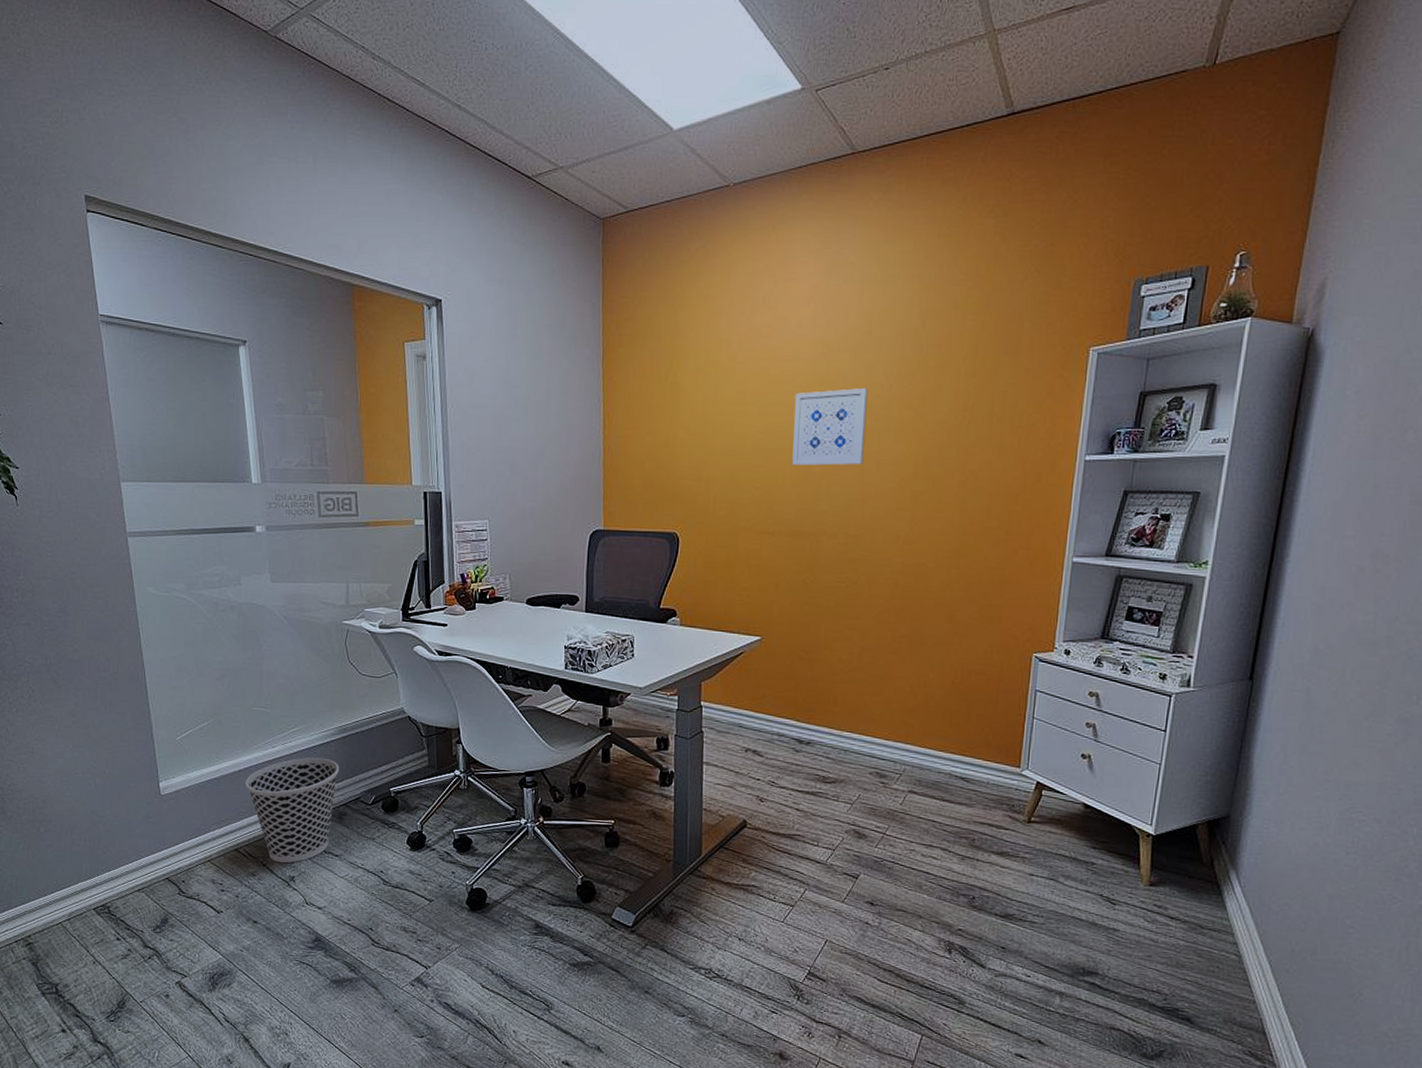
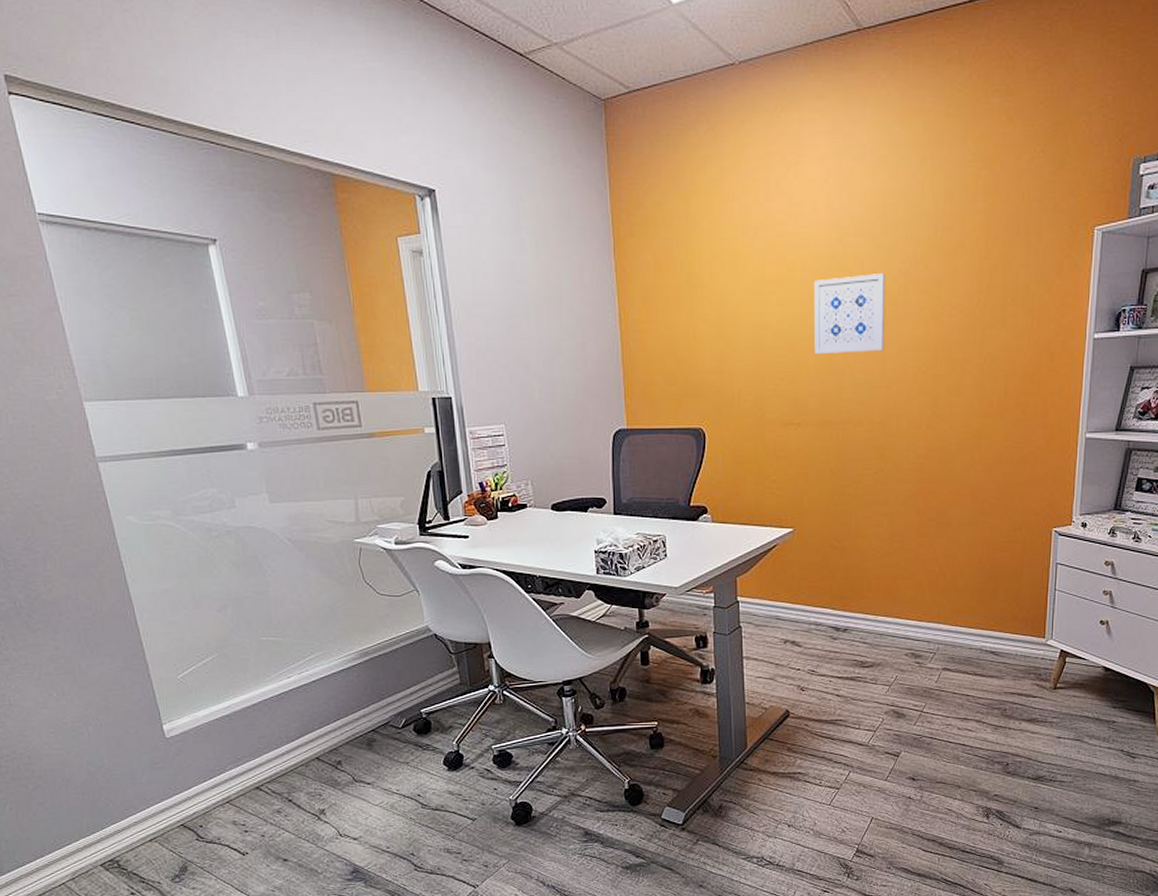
wastebasket: present [246,757,339,864] -> none [261,684,364,797]

